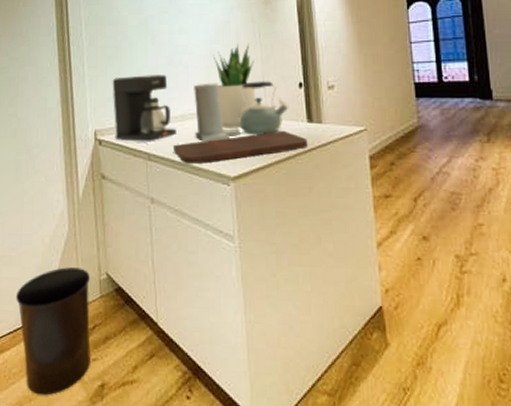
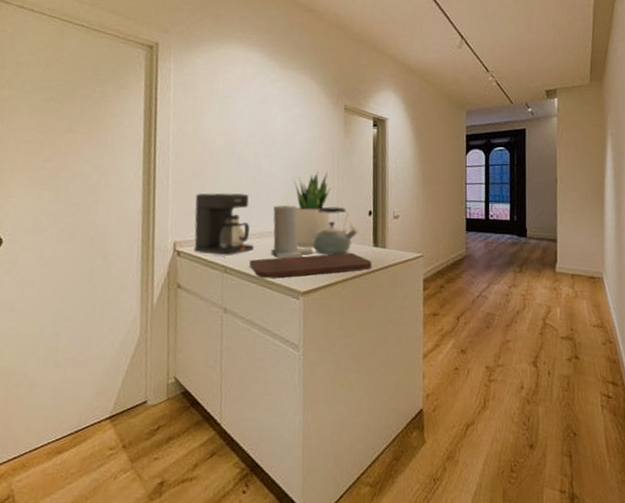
waste bin: present [16,267,91,395] -> none [80,371,159,493]

